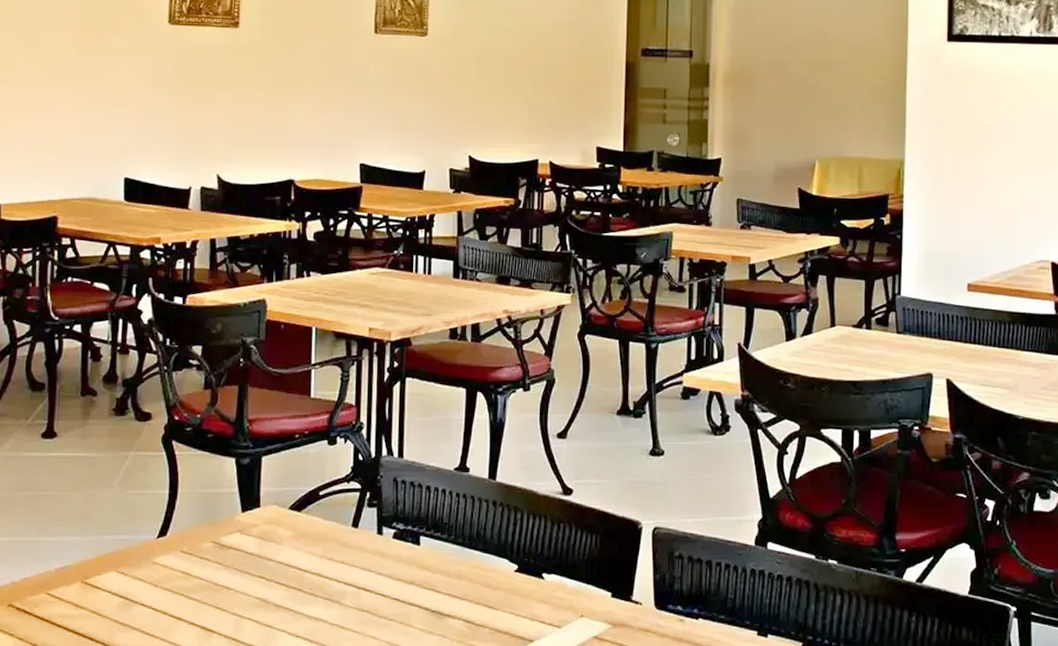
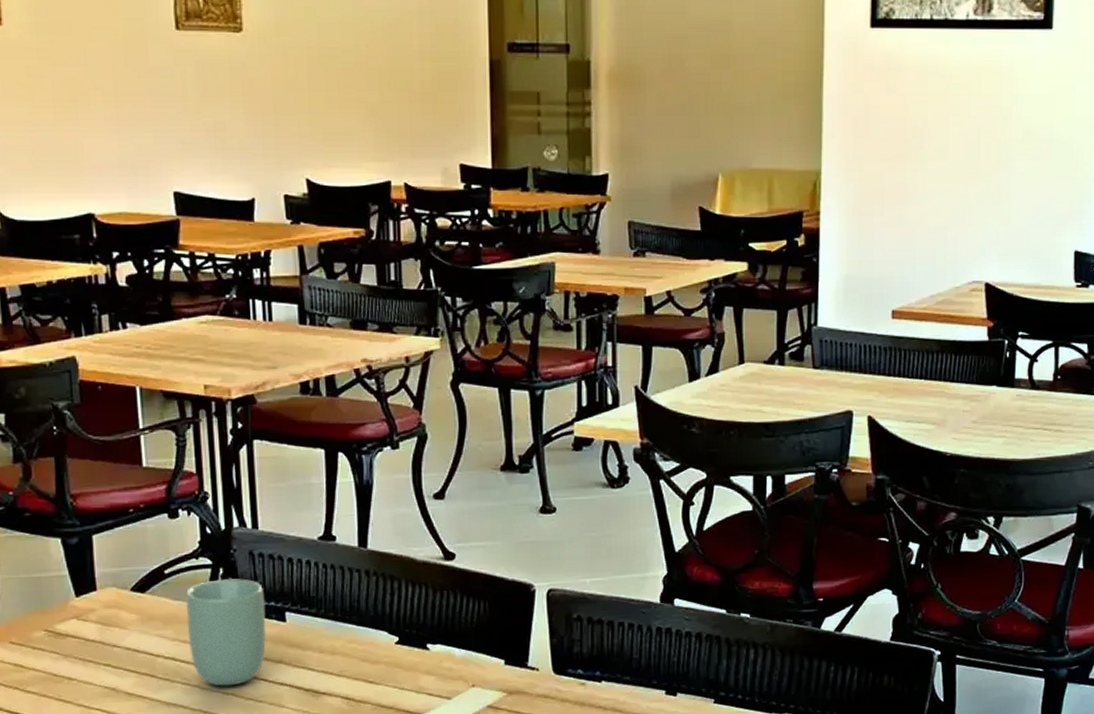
cup: none [333,503,404,603] -> present [185,579,266,686]

